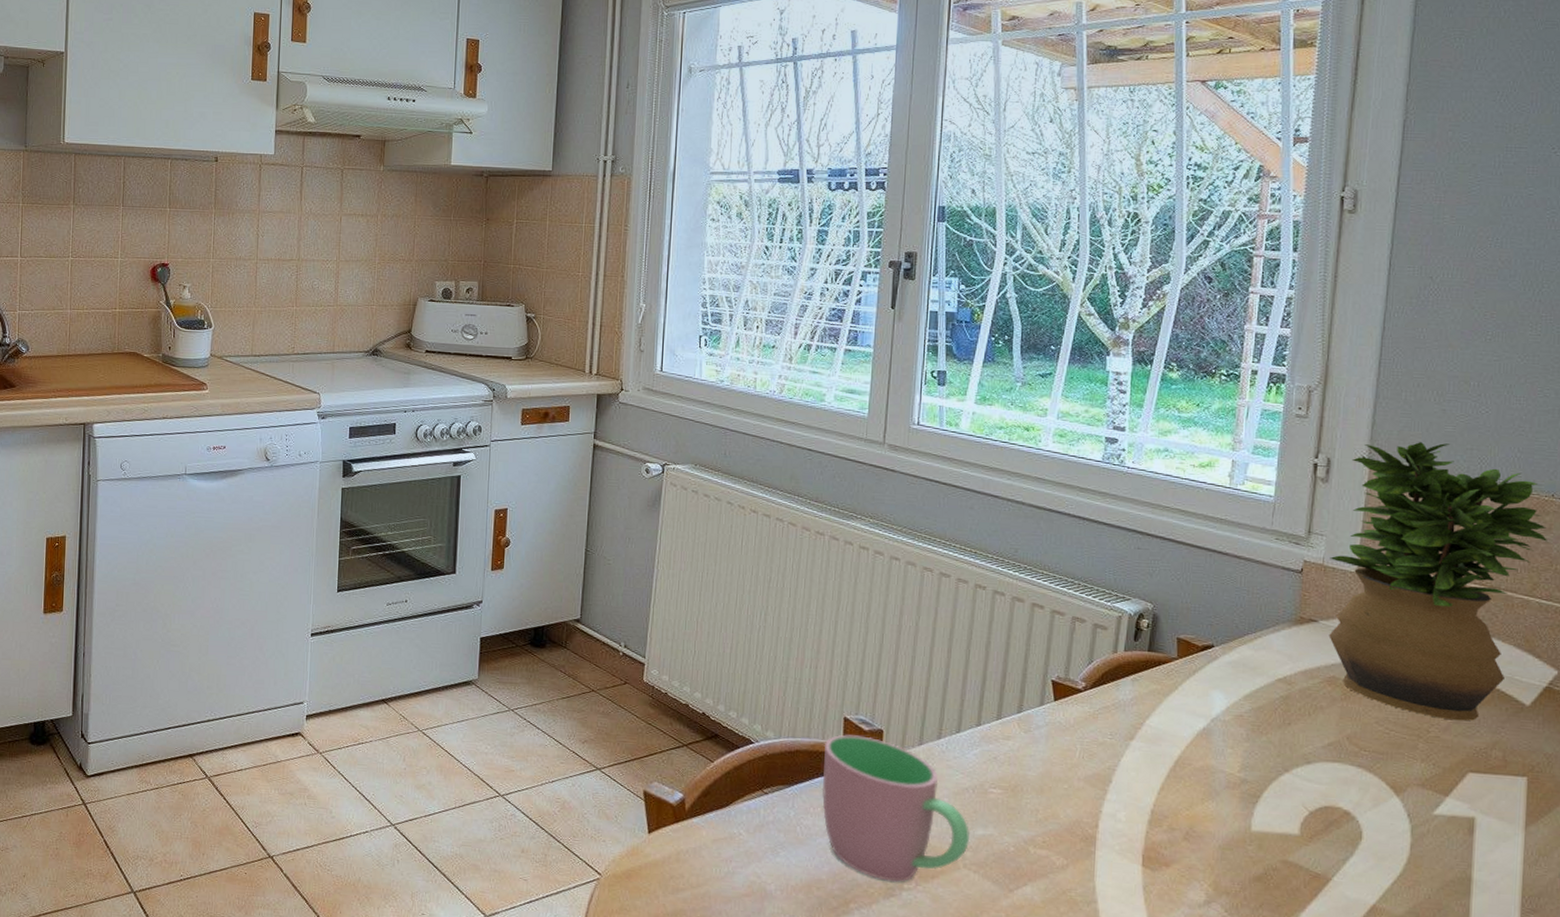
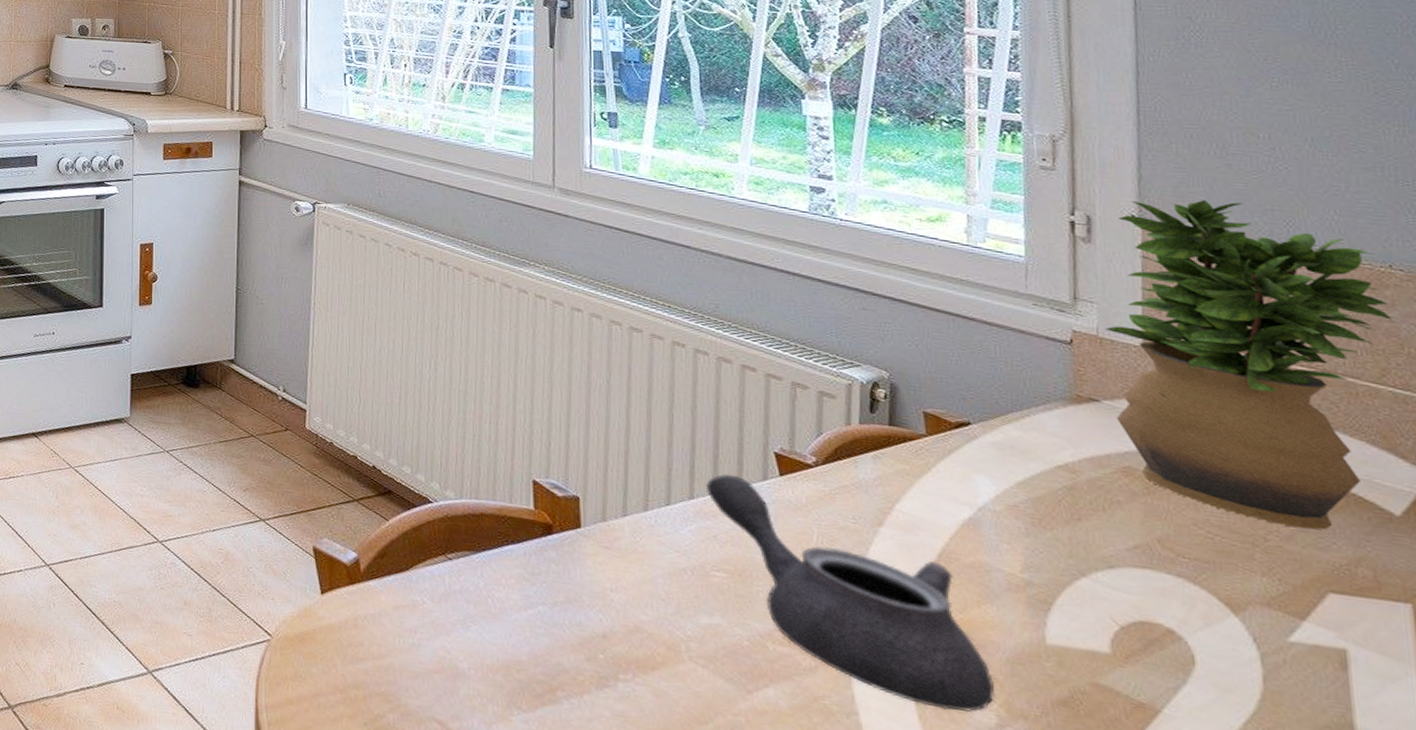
cup: present [822,734,970,882] -> none [512,499,694,671]
teapot: none [992,702,1206,893] -> present [706,474,995,713]

